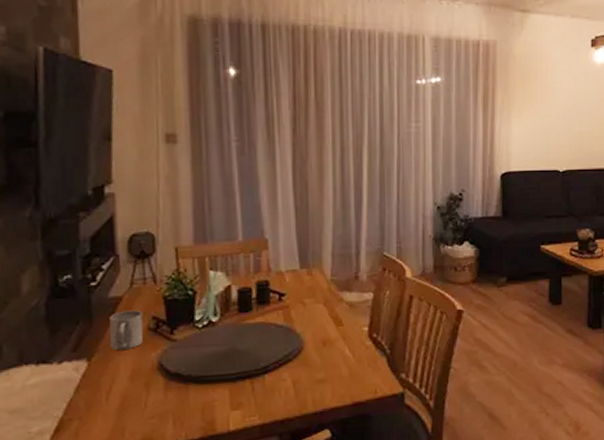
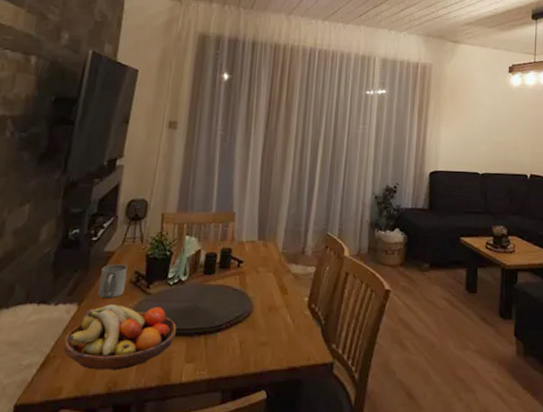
fruit bowl: none [77,353,216,429] -> present [63,304,177,370]

